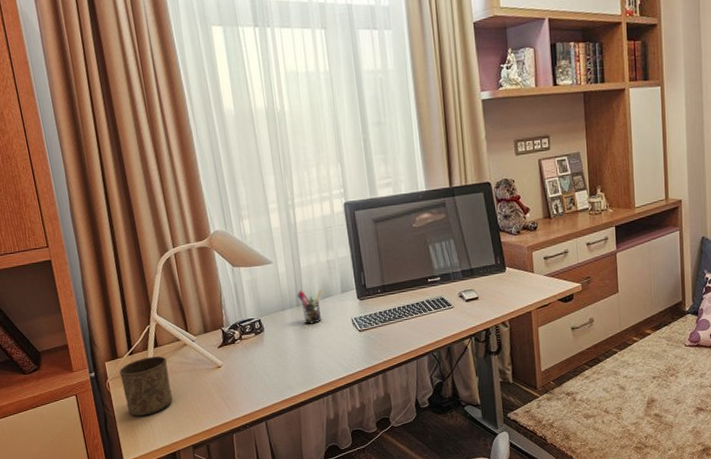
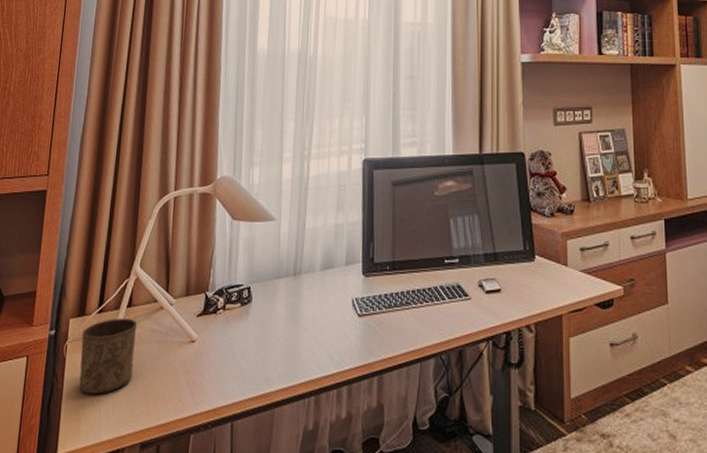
pen holder: present [296,290,322,324] -> none [295,256,324,300]

